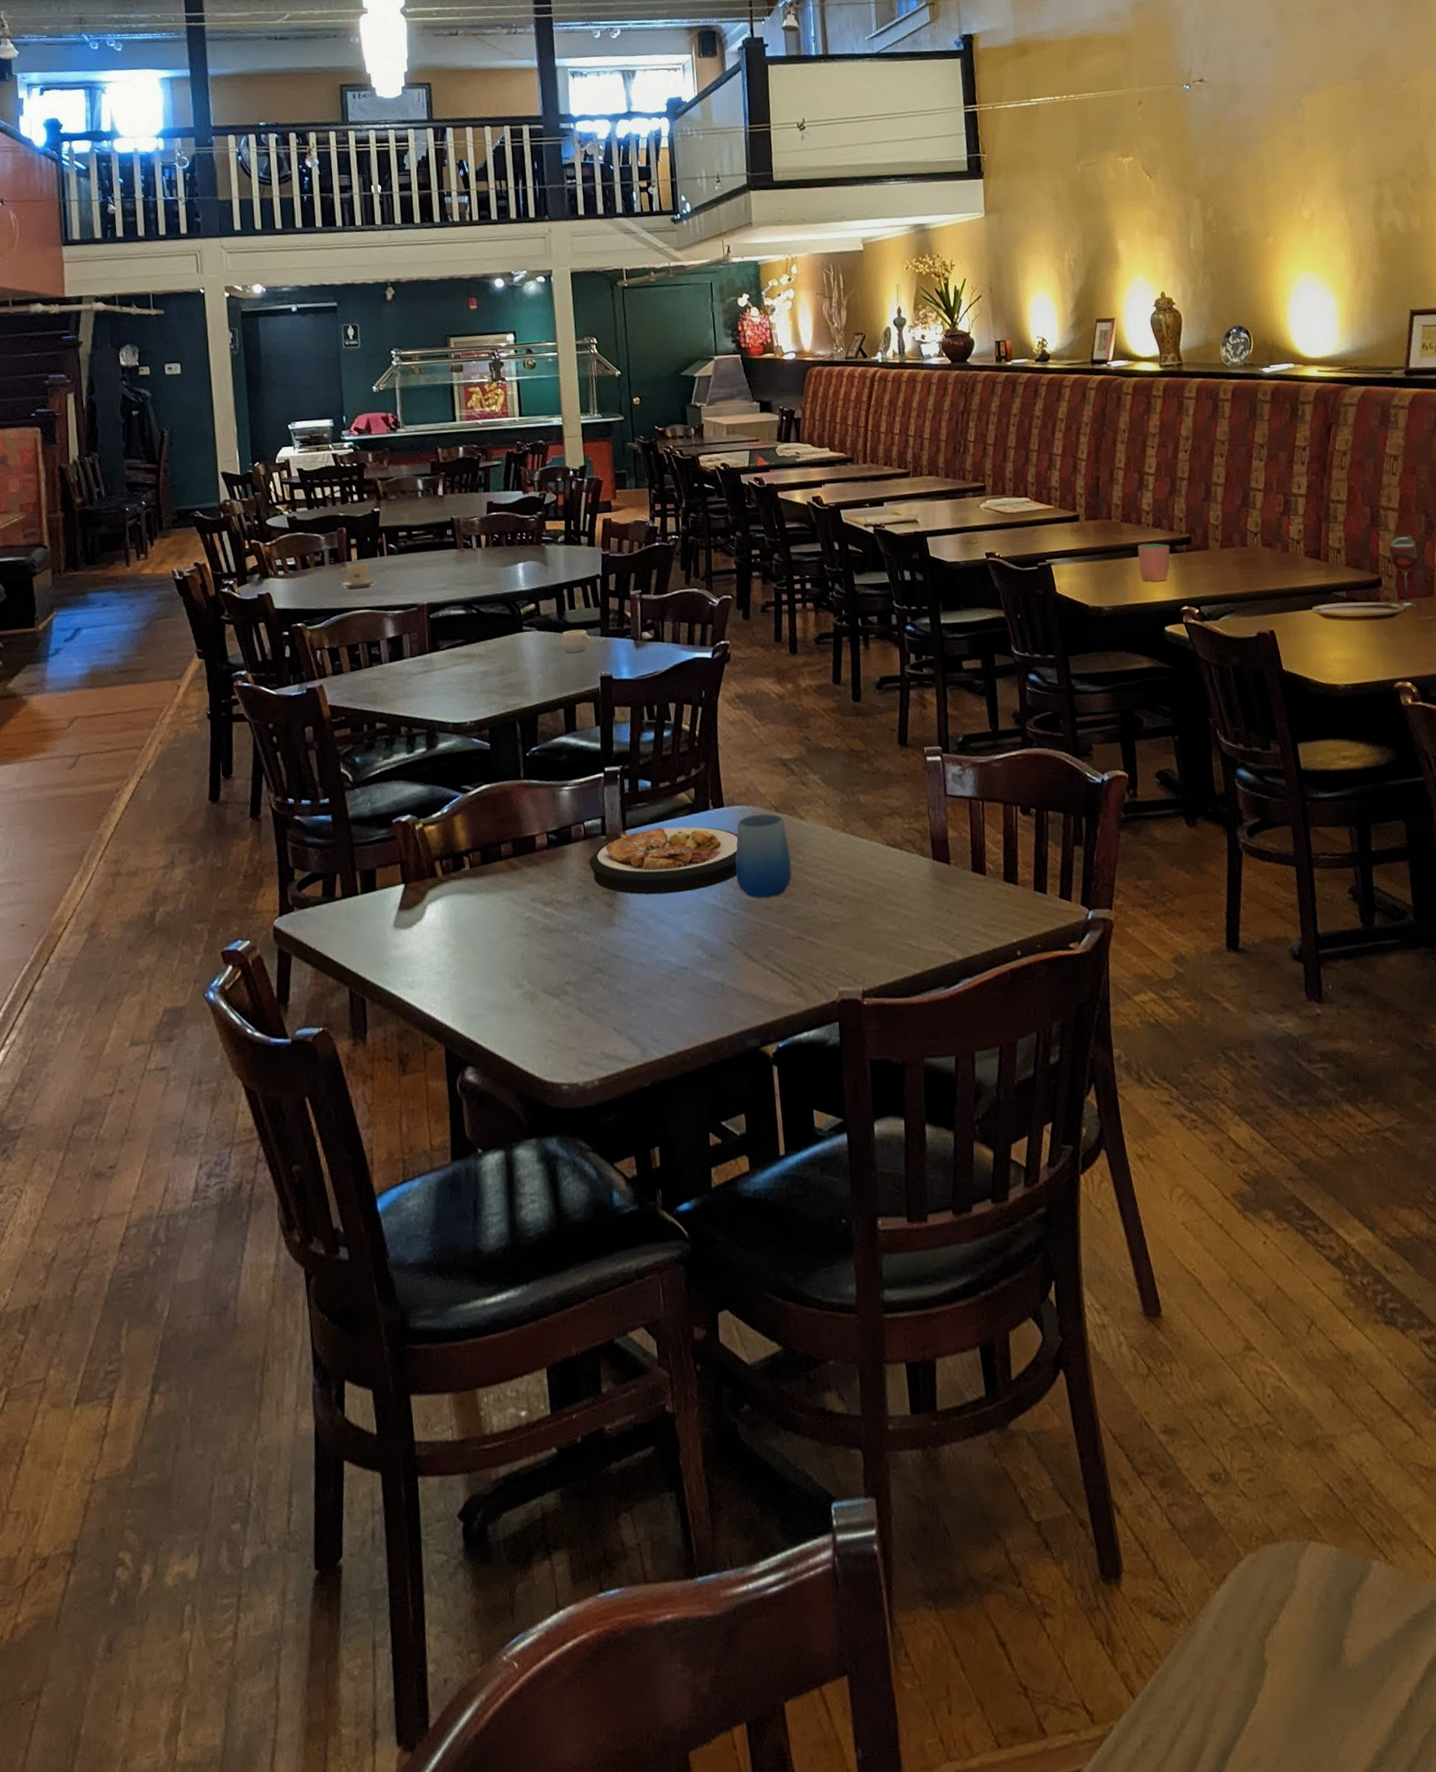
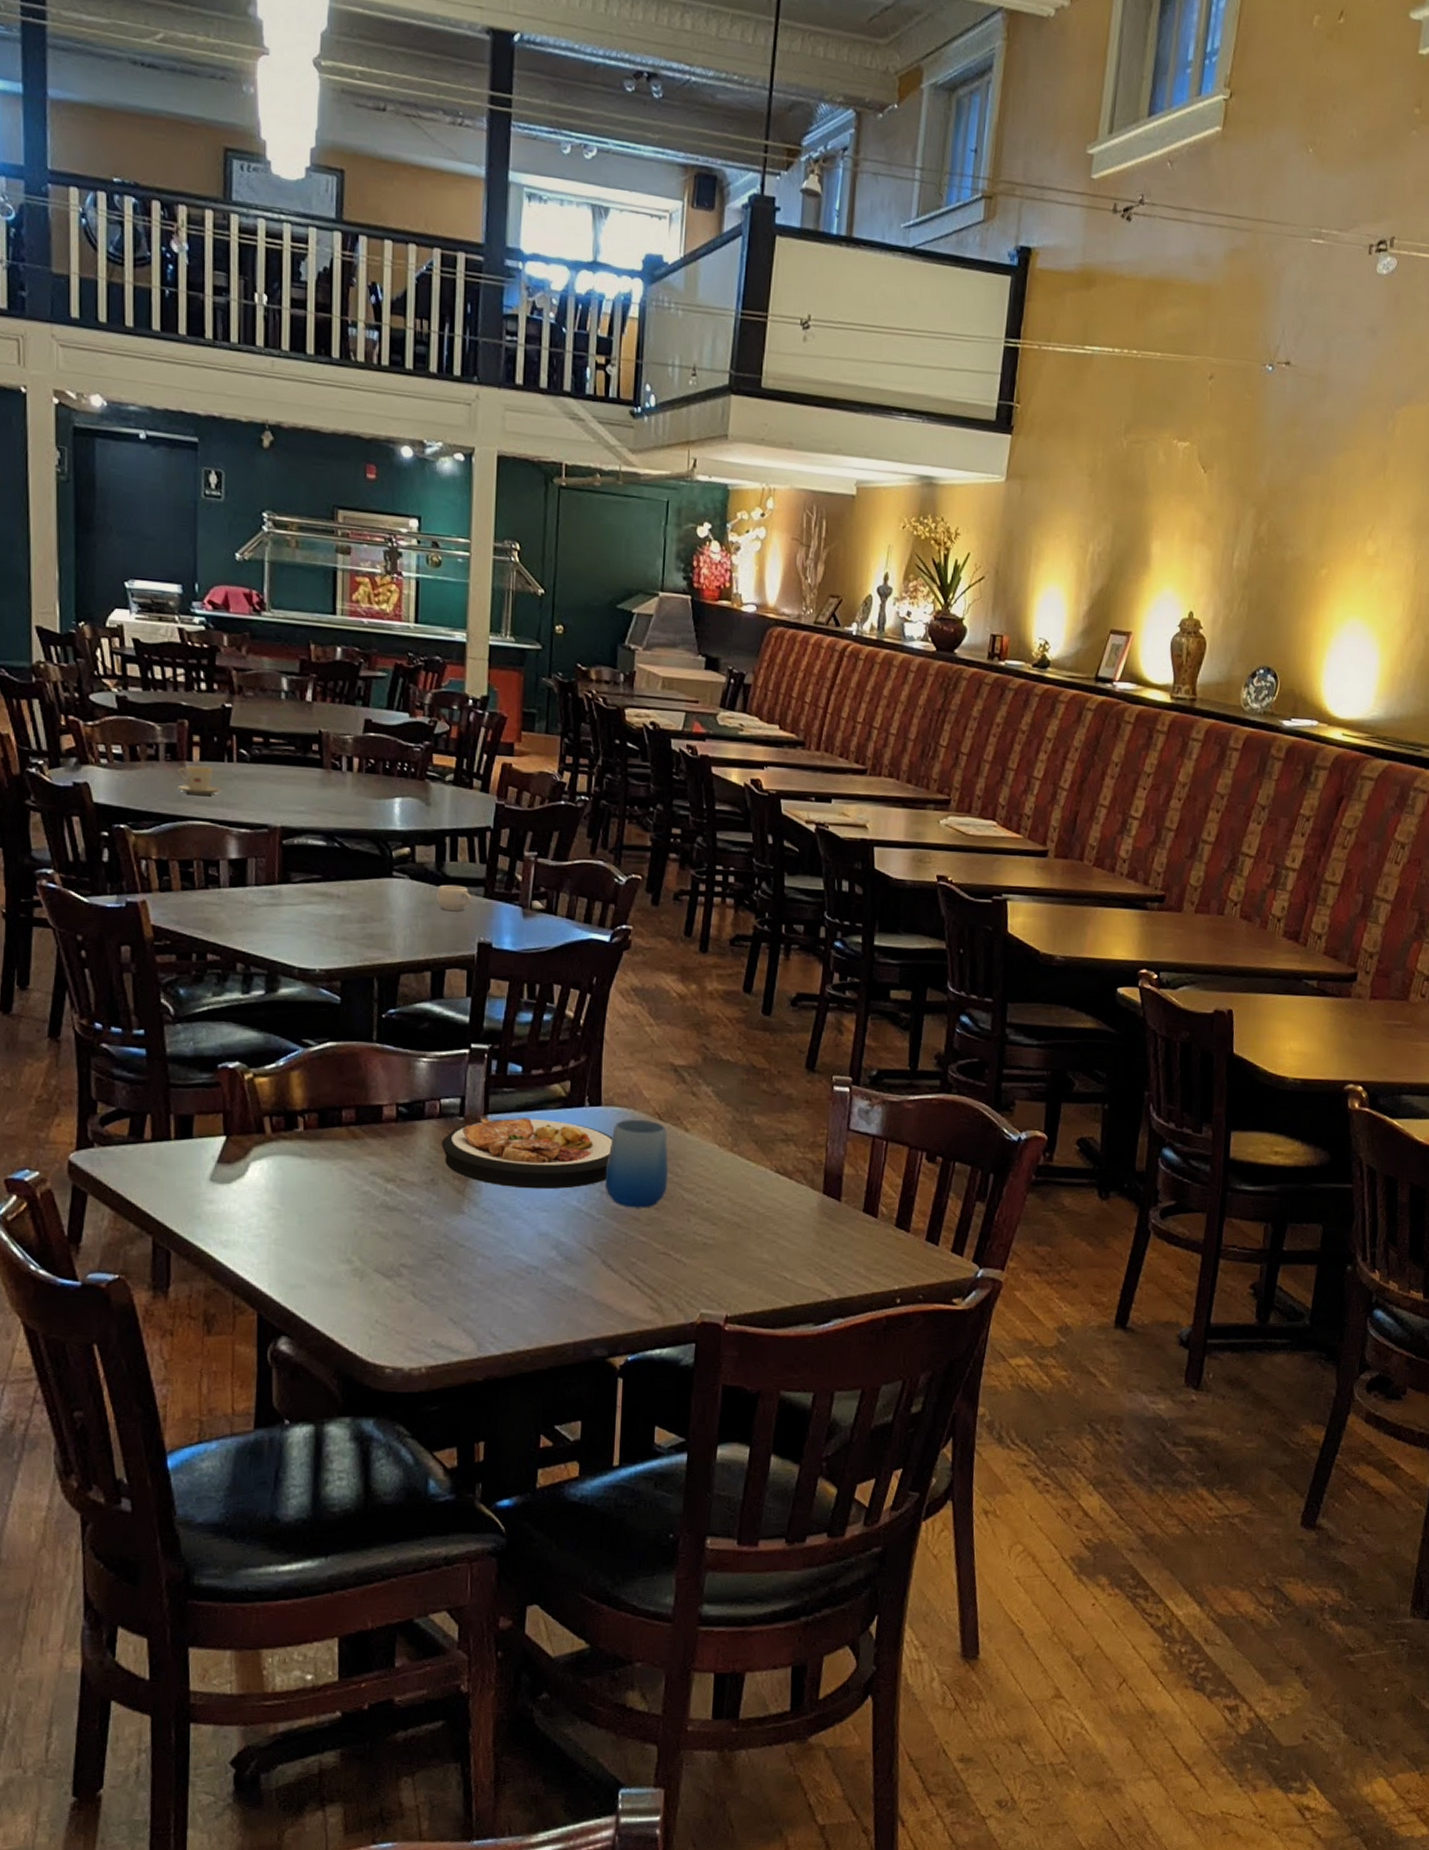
cup: present [1137,543,1171,582] -> none [1102,894,1141,939]
plate: present [1311,601,1406,622] -> none [1277,990,1376,1018]
wineglass: present [1389,534,1420,609] -> none [1369,929,1404,1010]

